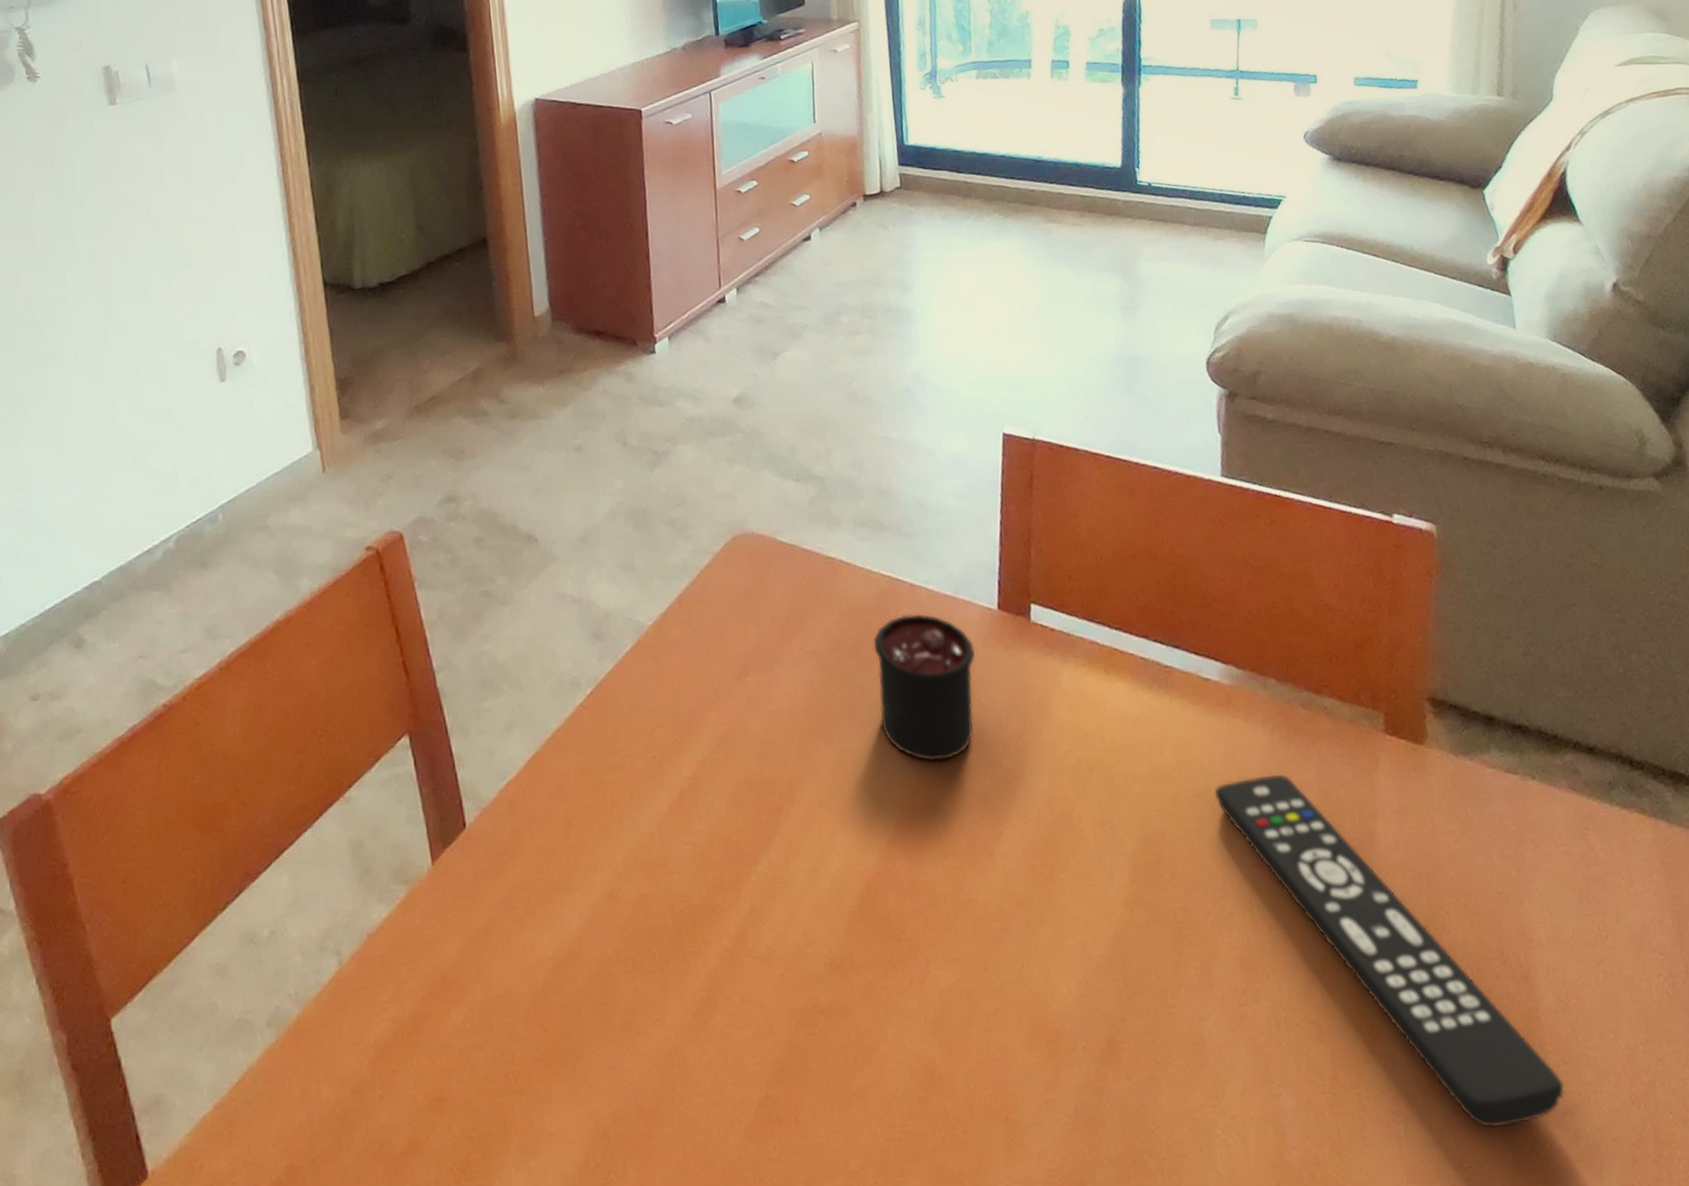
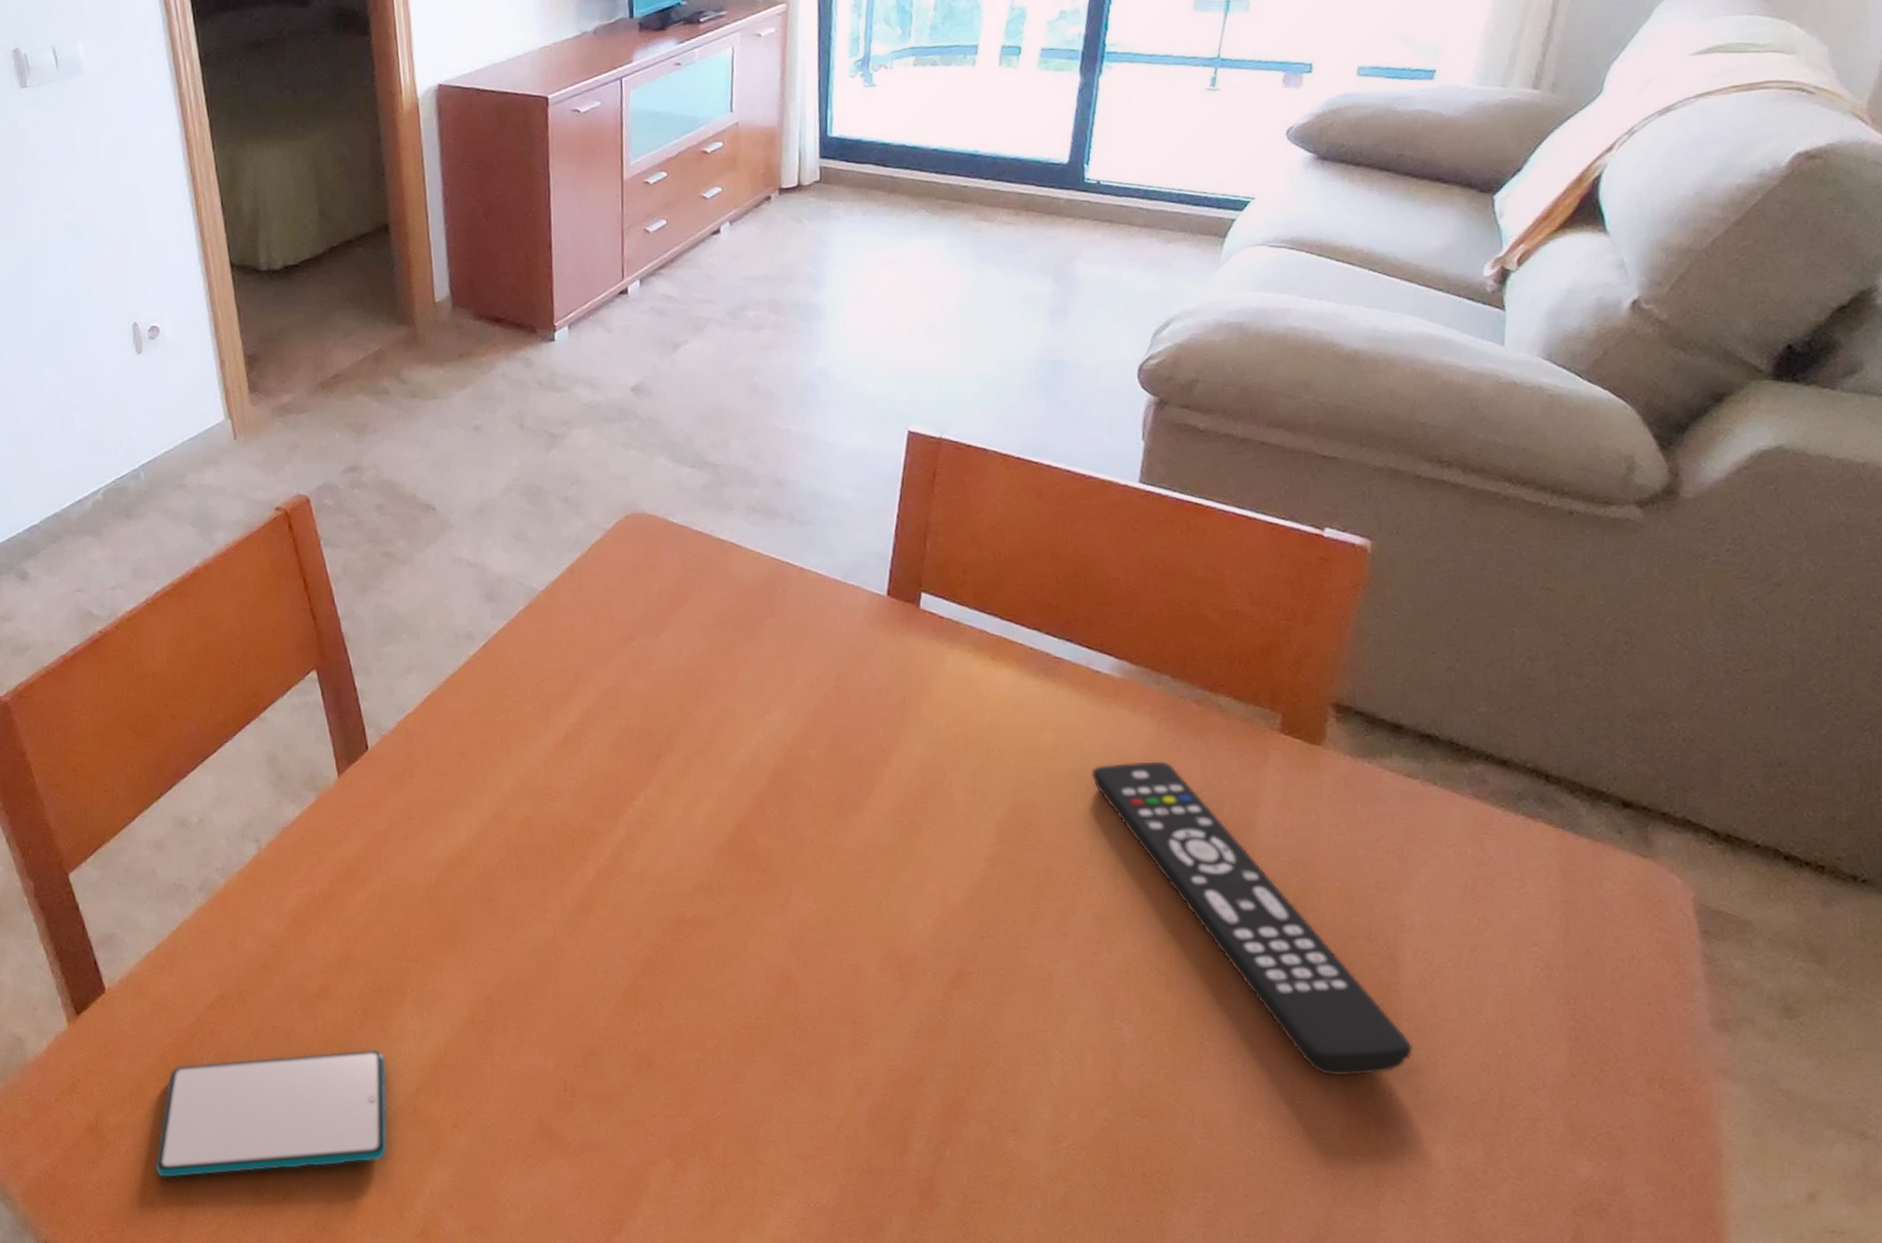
candle: present [873,613,976,761] -> none [758,594,861,726]

